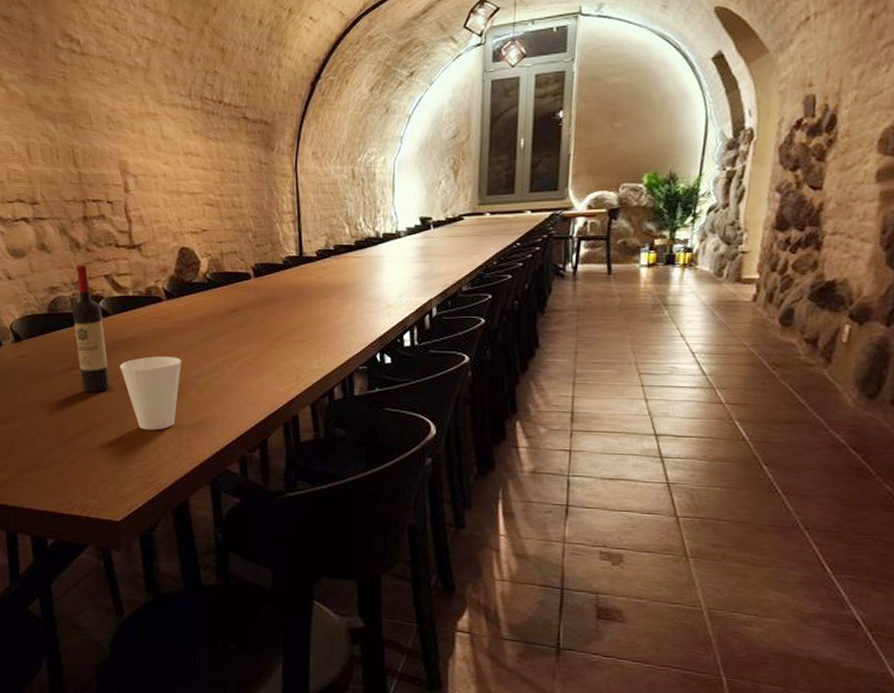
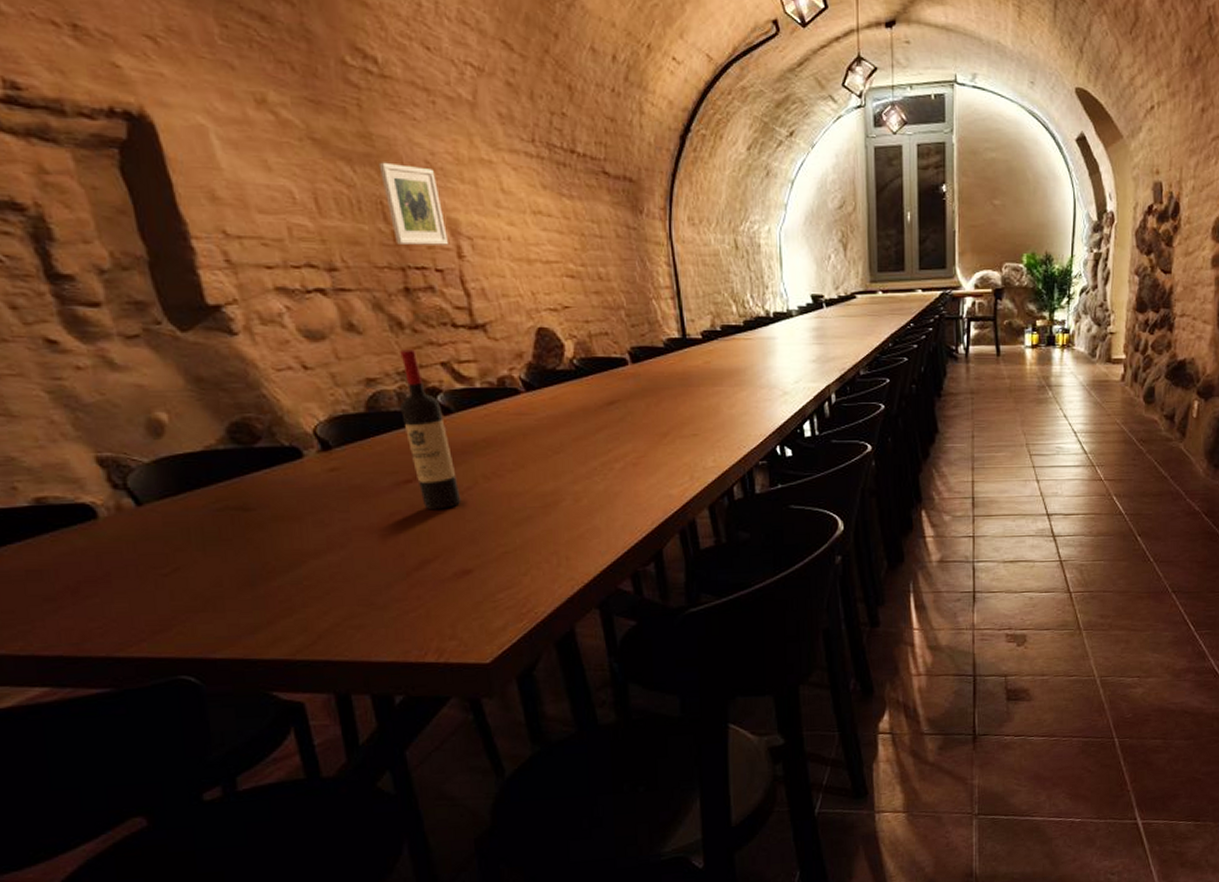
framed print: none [74,119,118,182] -> present [378,162,448,245]
cup: present [119,356,182,430] -> none [471,461,552,551]

